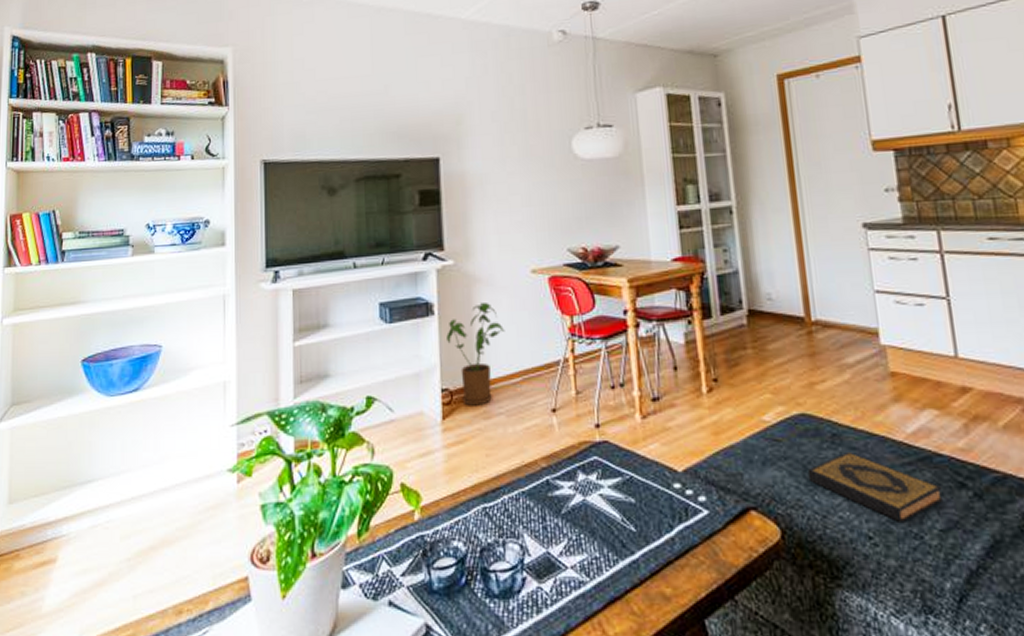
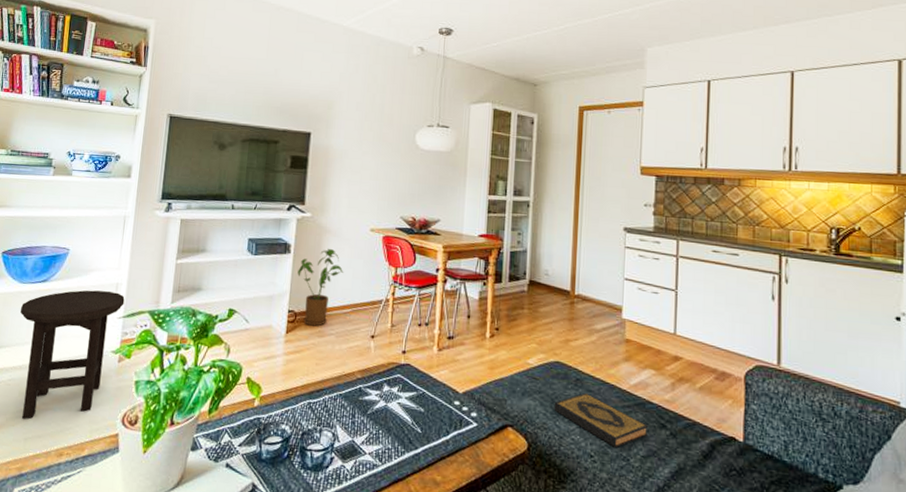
stool: none [111,393,236,570] -> present [20,290,125,419]

